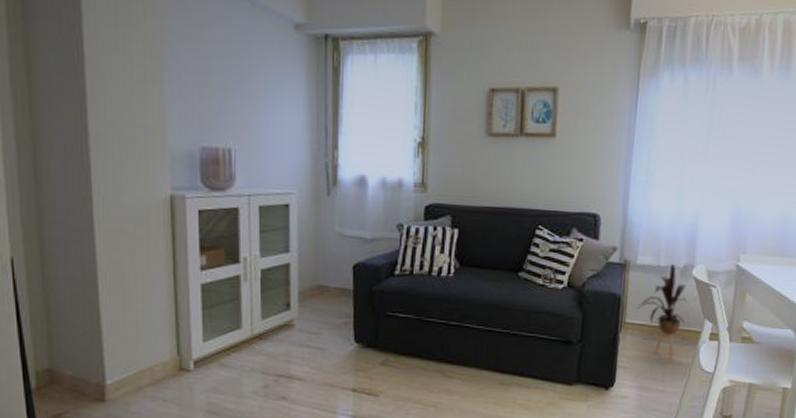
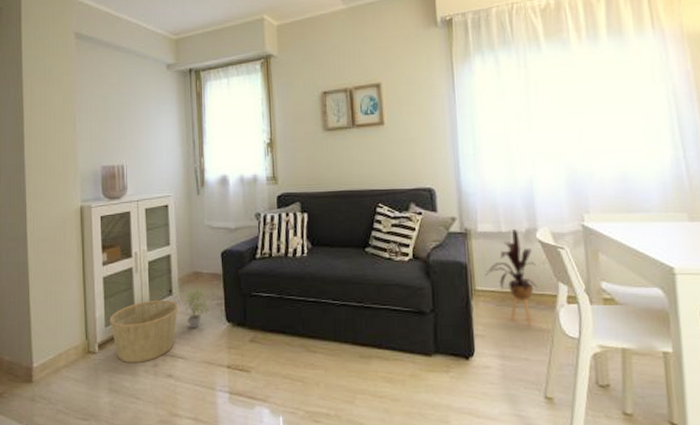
basket: none [209,314,297,384] -> present [109,299,178,364]
potted plant: none [300,301,338,348] -> present [181,286,212,329]

